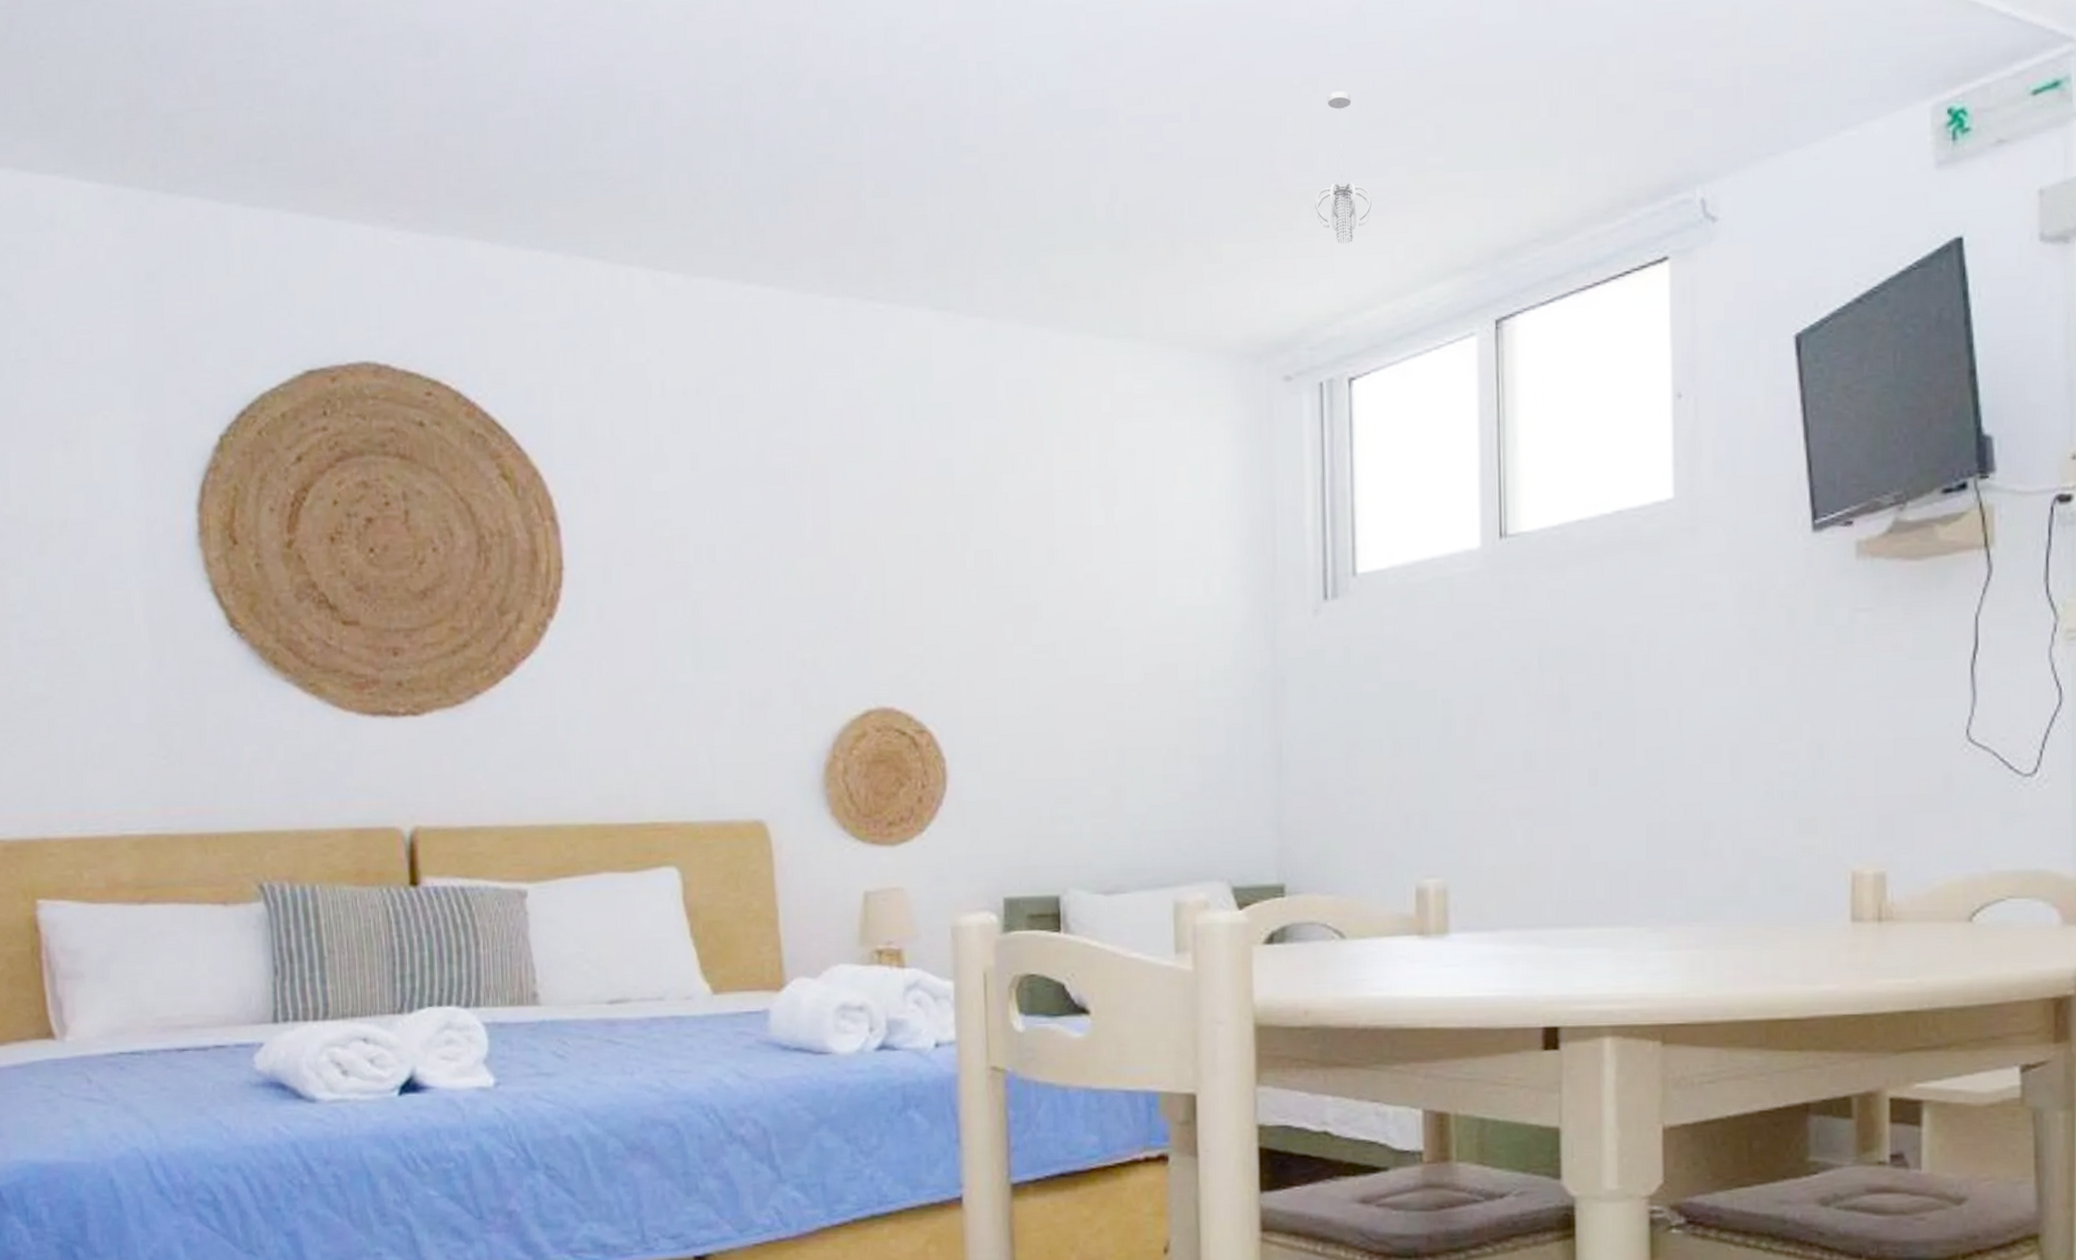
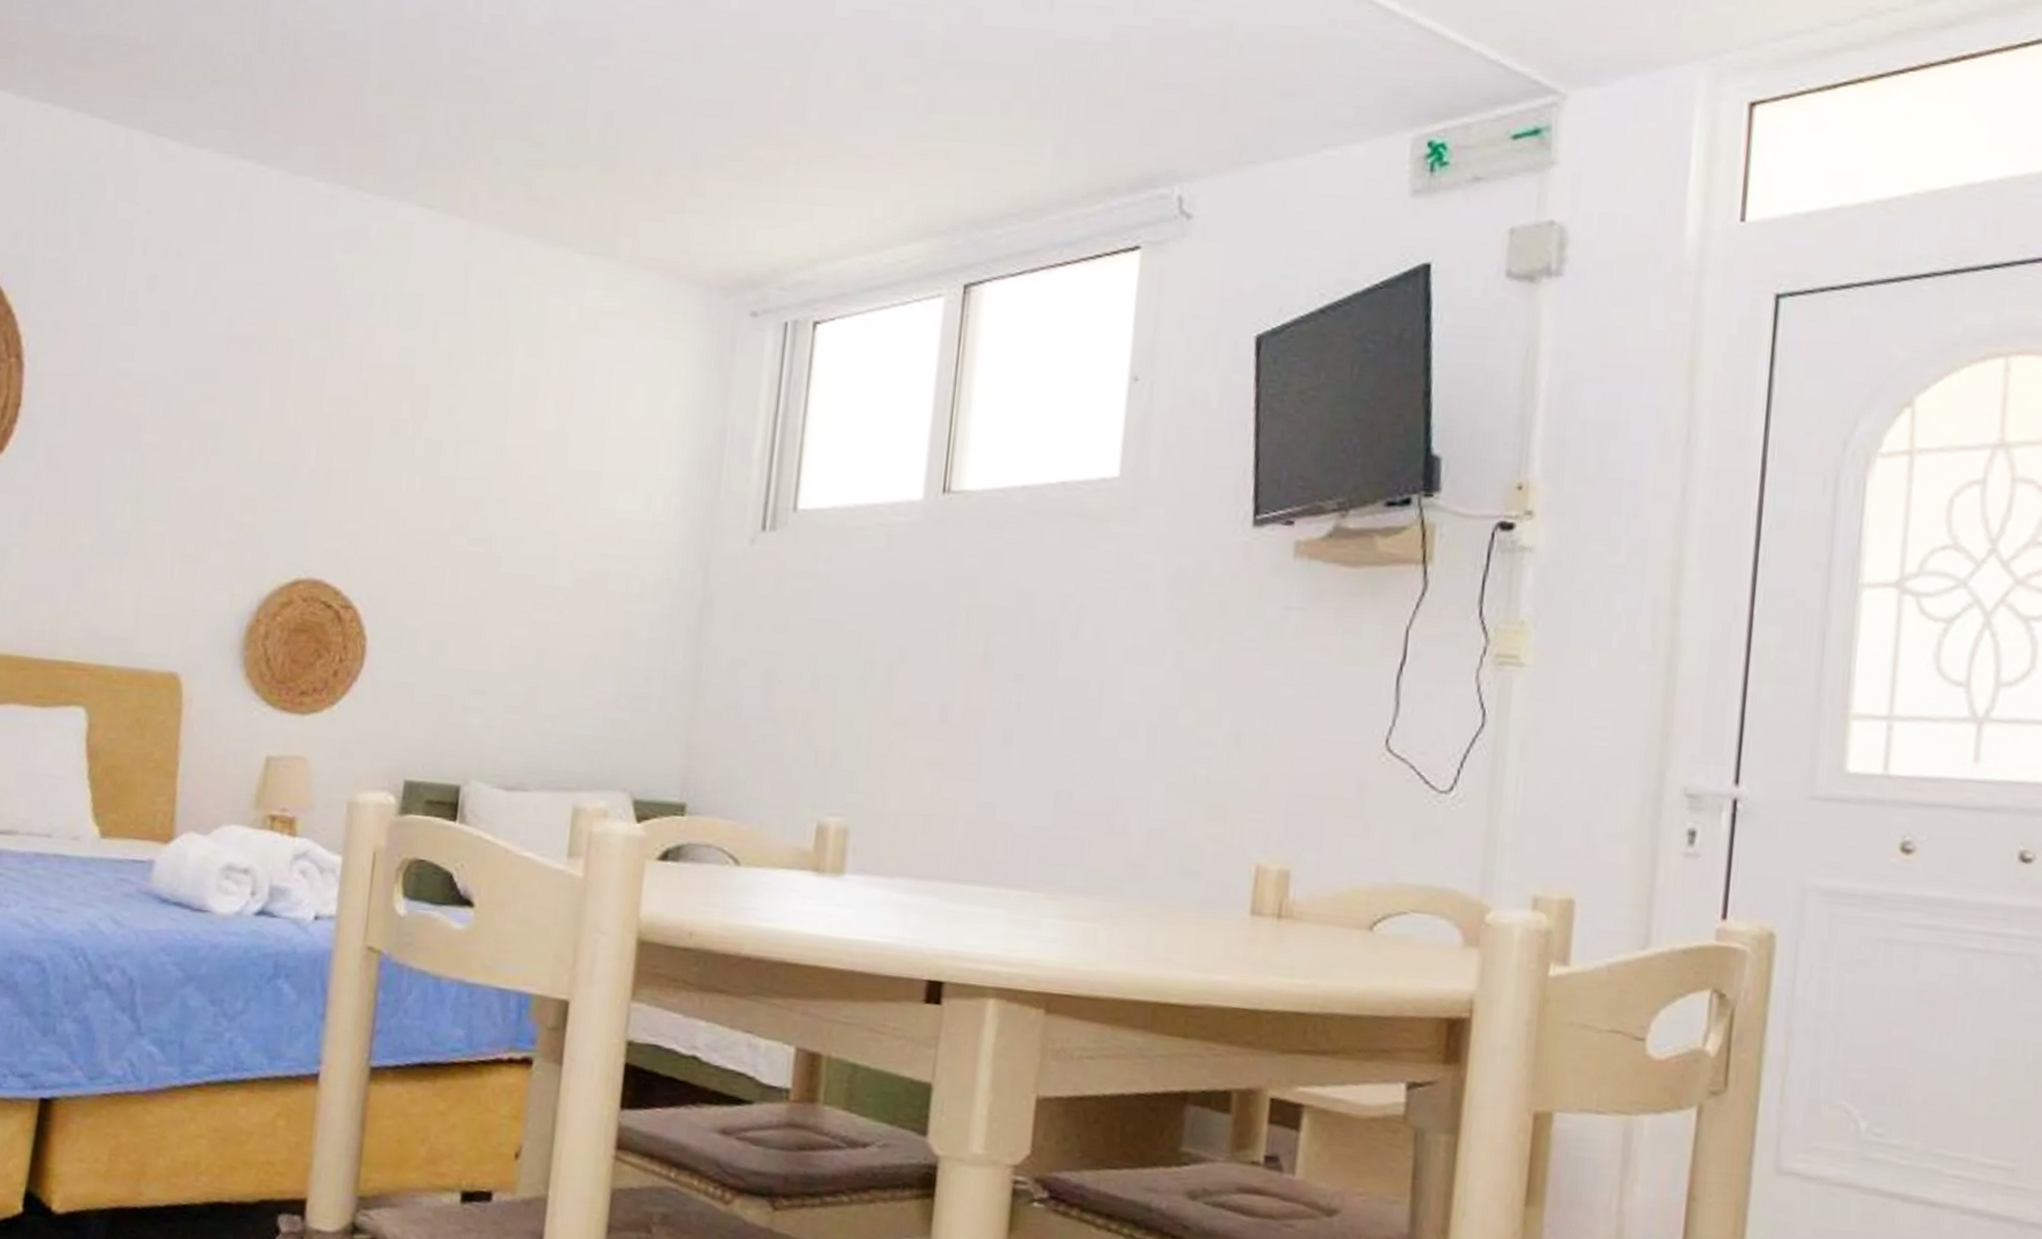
pendant light: present [1314,91,1373,244] -> none [801,52,859,195]

